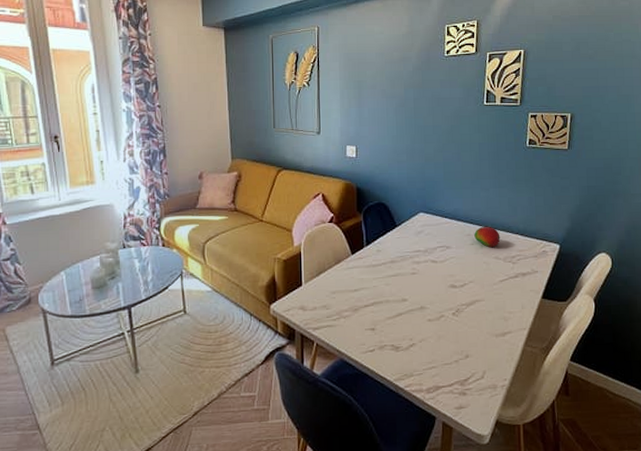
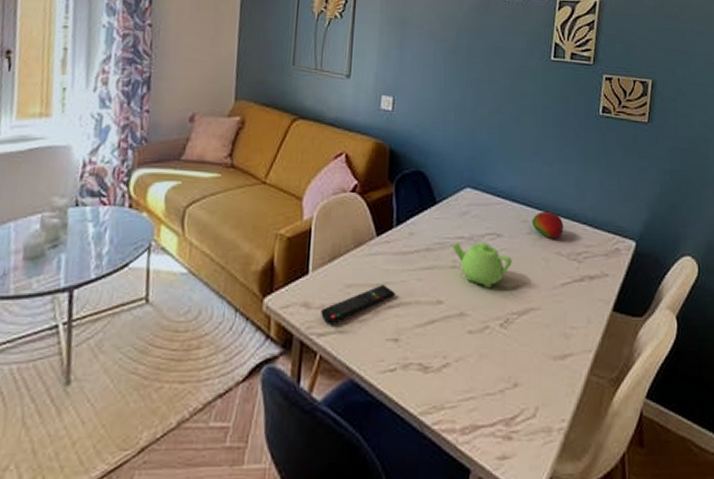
remote control: none [314,290,370,320] -> present [321,285,396,323]
teapot: none [411,253,460,288] -> present [451,242,512,289]

